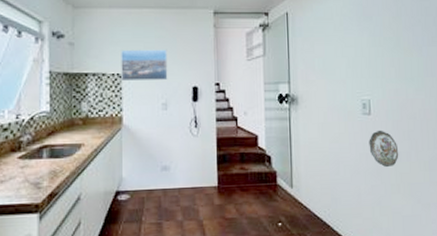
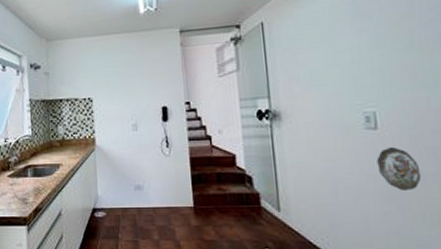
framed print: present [121,49,168,80] -> none [90,72,137,104]

